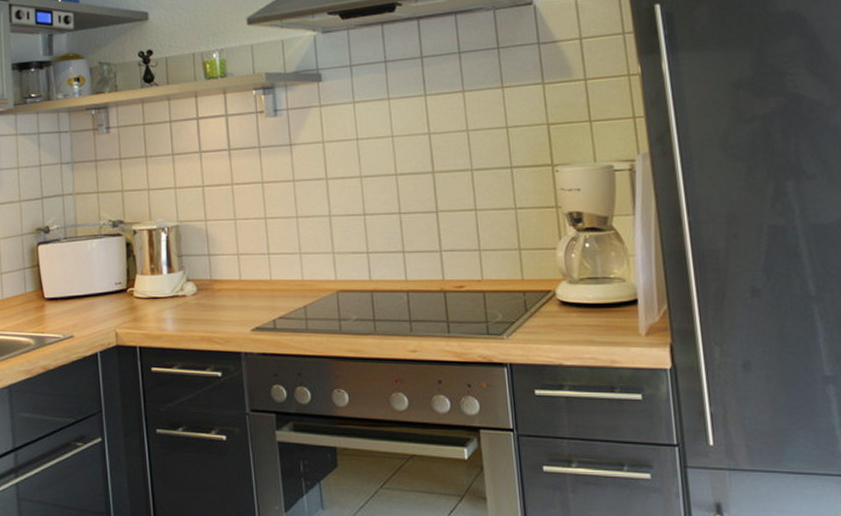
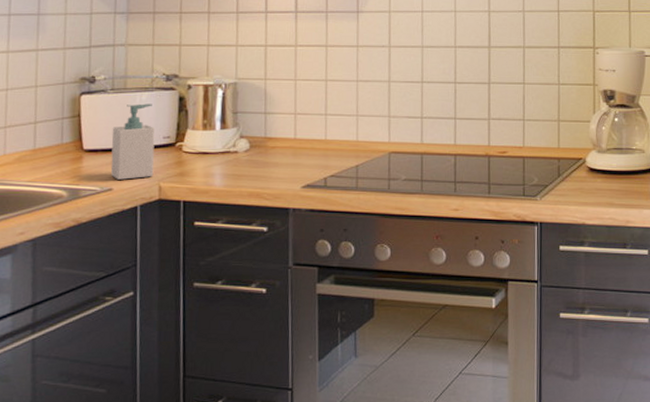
soap bottle: none [68,250,110,327] -> present [110,103,155,180]

